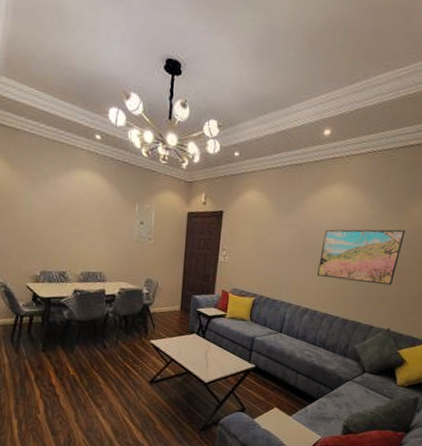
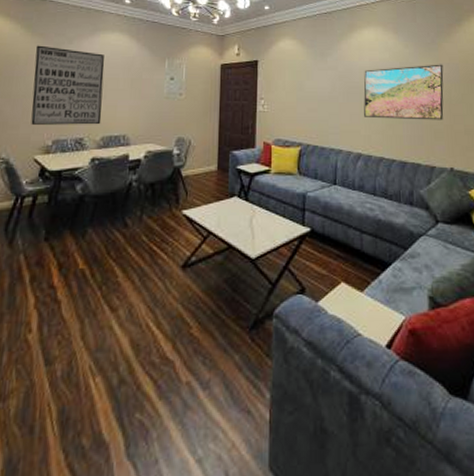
wall art: none [16,179,80,261] -> present [31,45,105,125]

